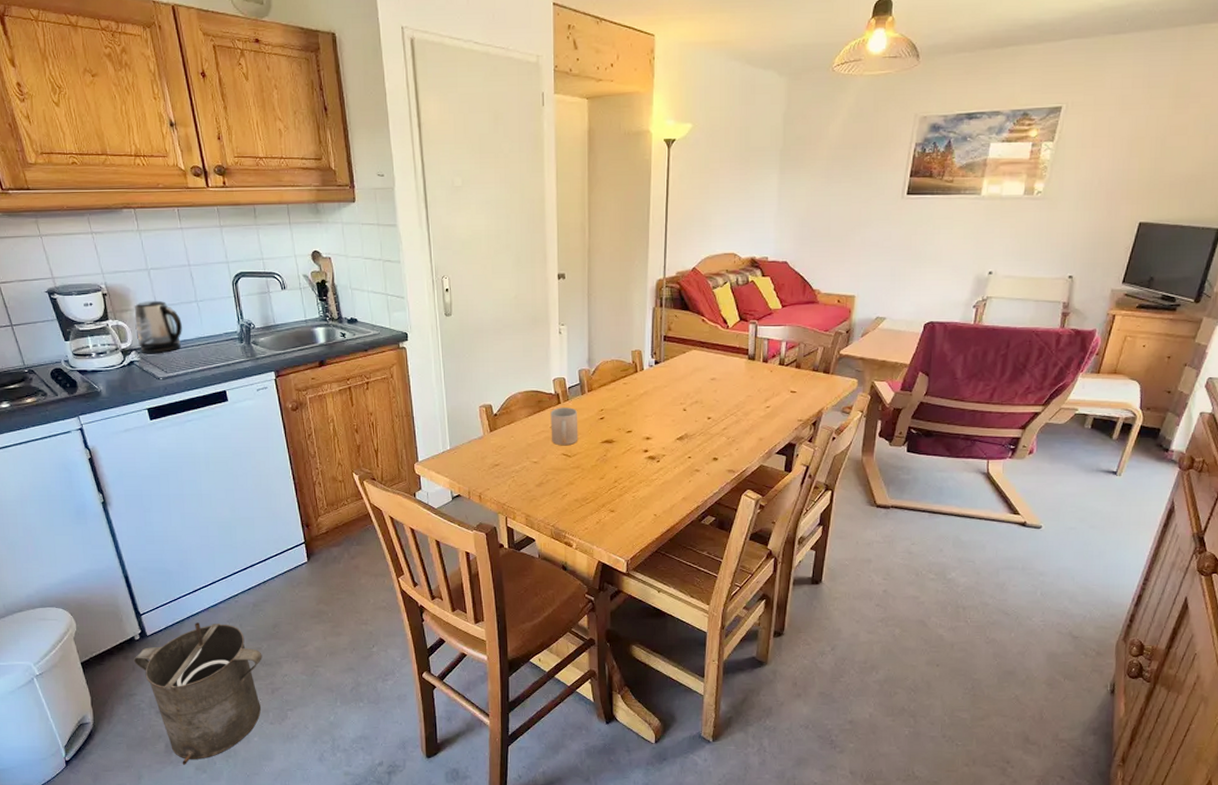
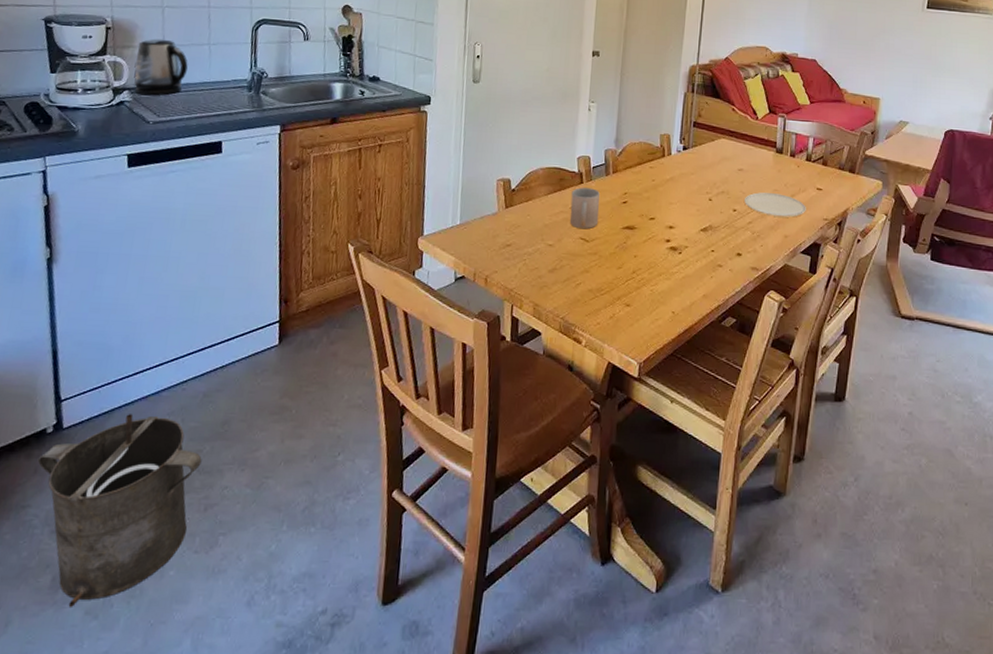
plate: none [719,399,780,421] -> present [745,192,806,218]

